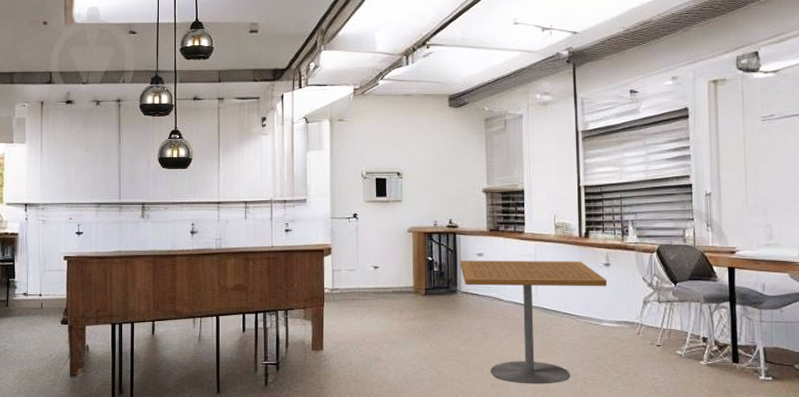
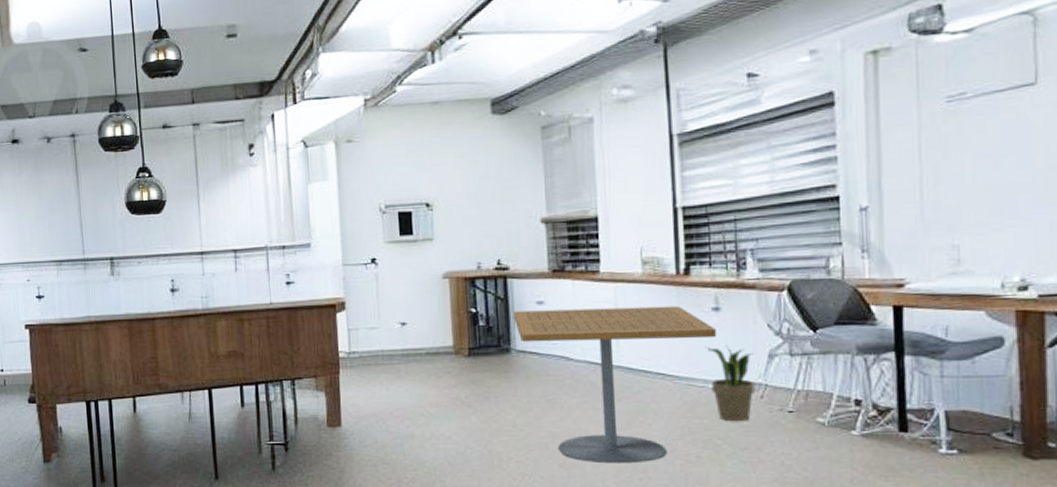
potted plant: none [599,293,634,353] -> present [705,345,755,422]

